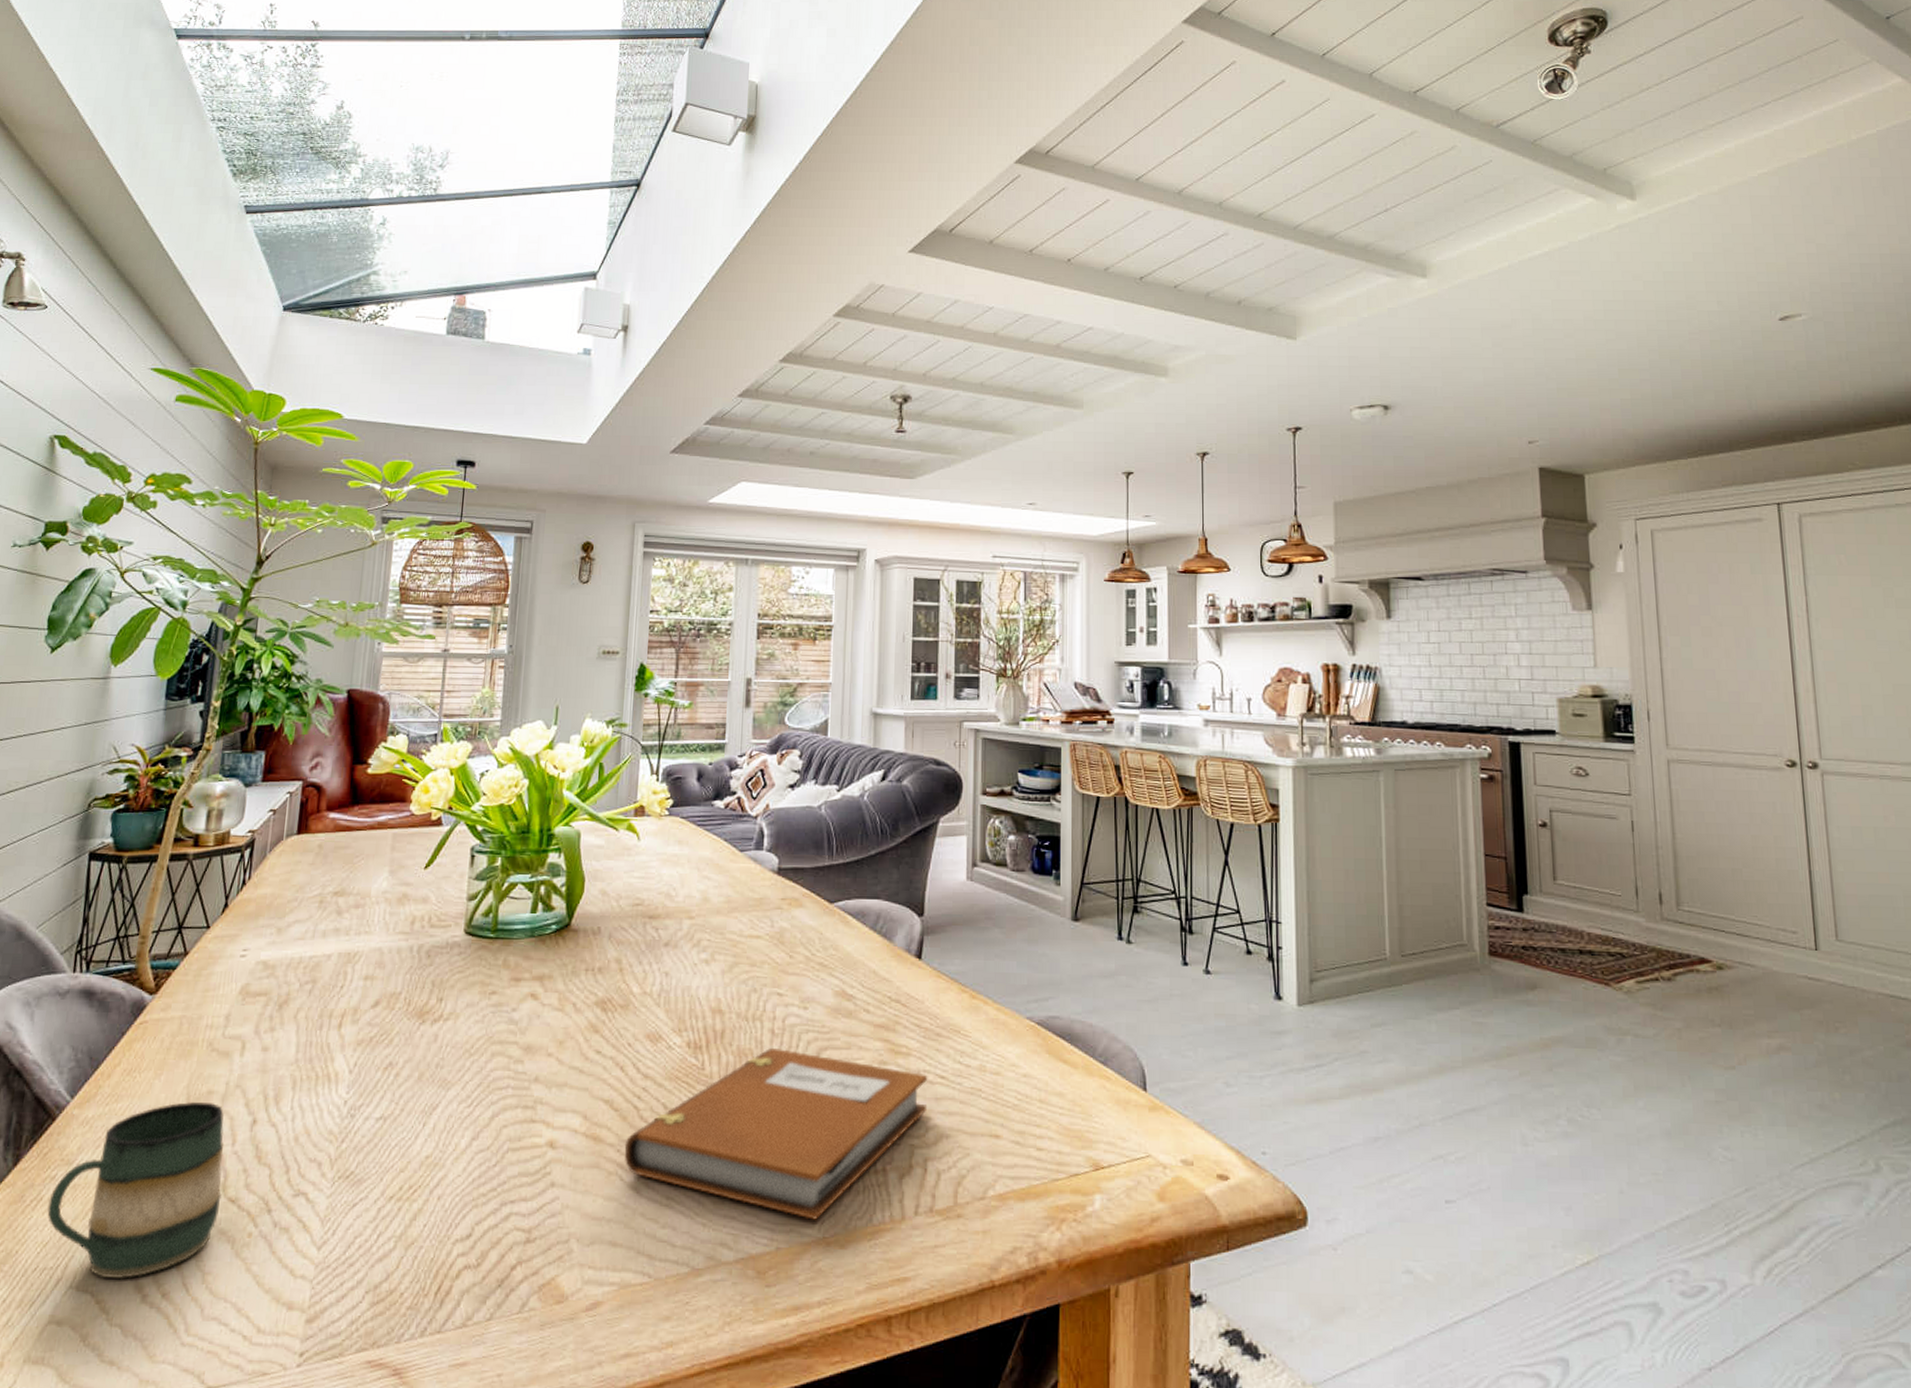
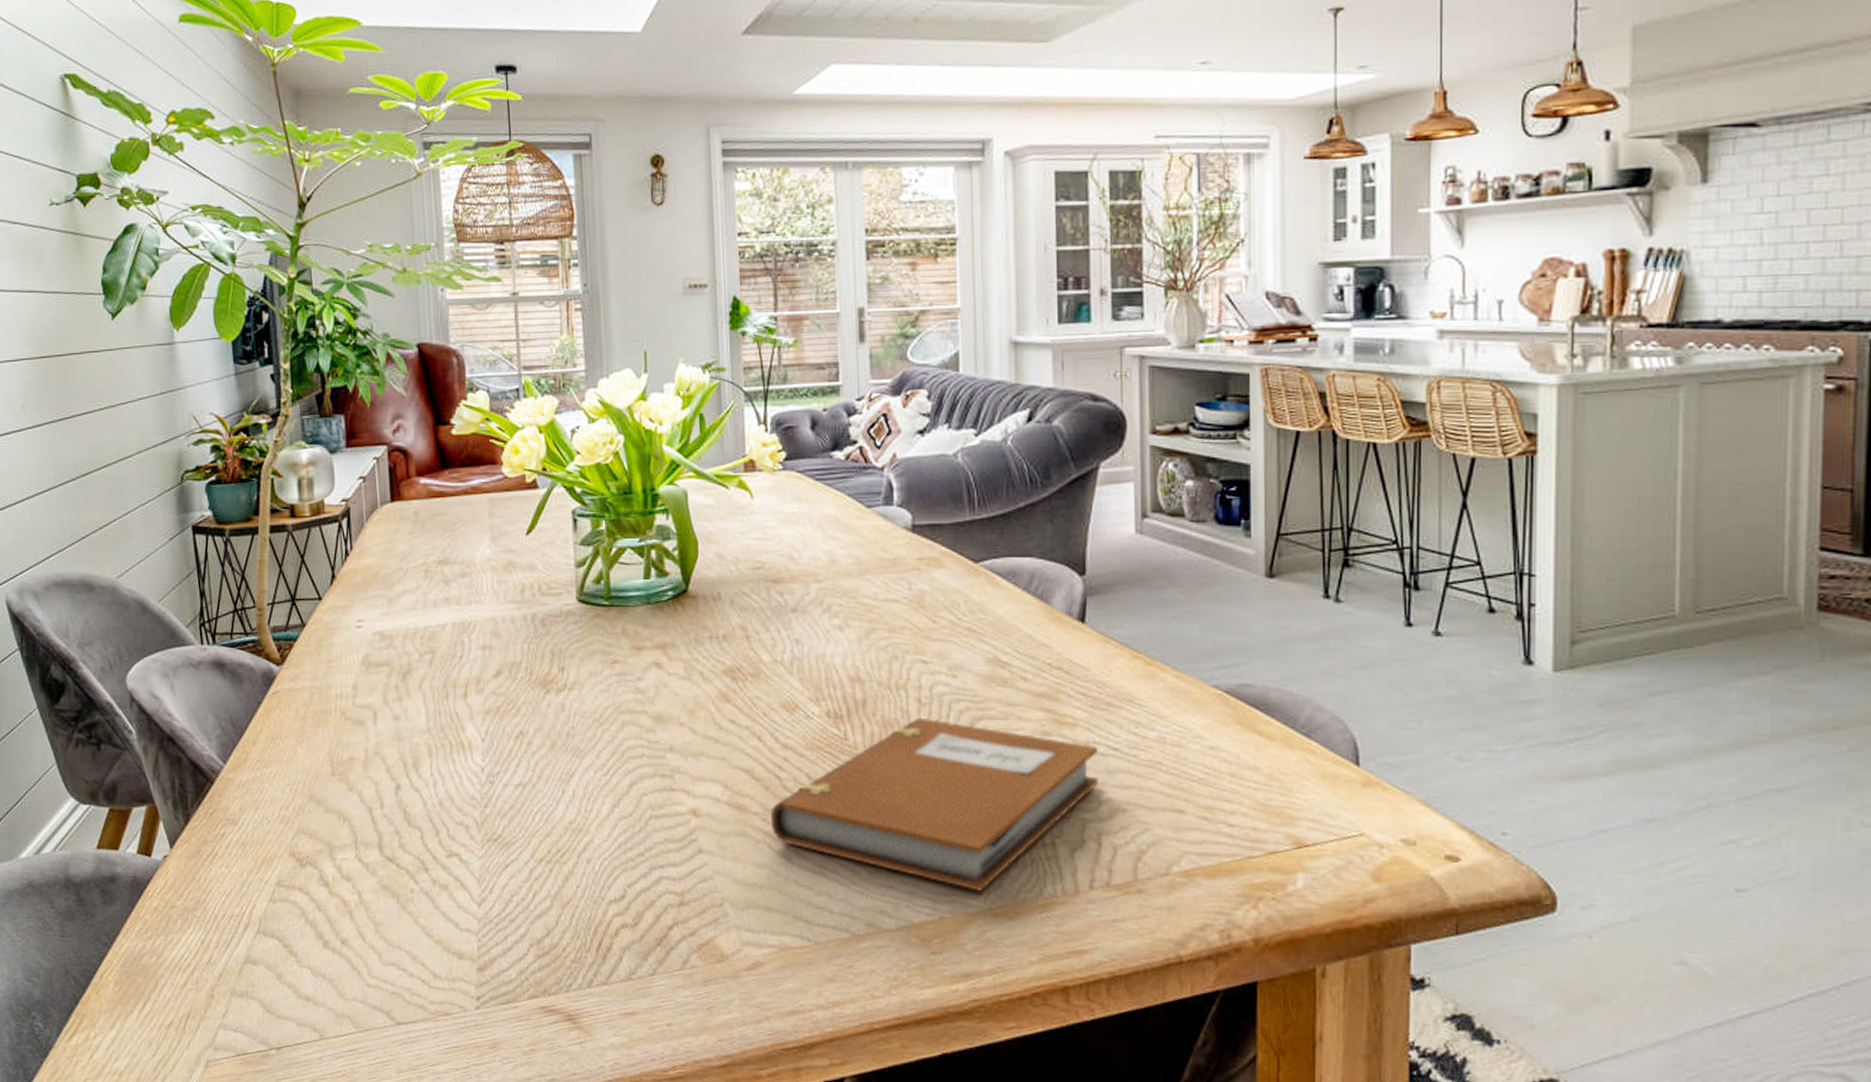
mug: present [46,1101,224,1280] -> none [222,767,380,927]

